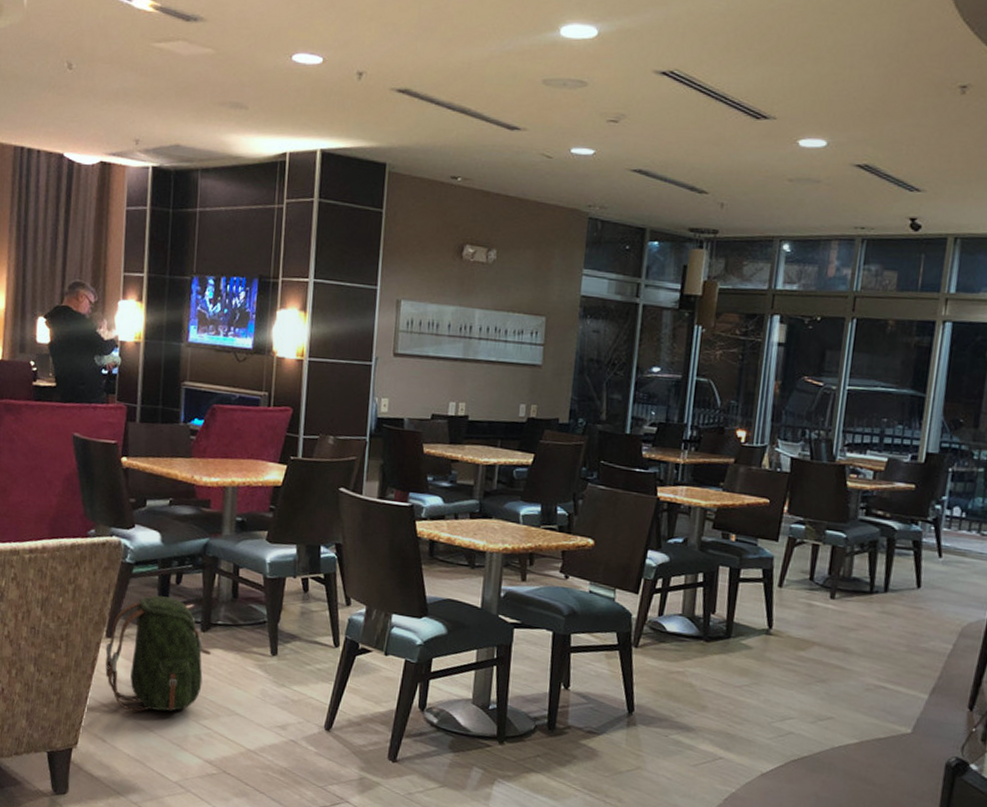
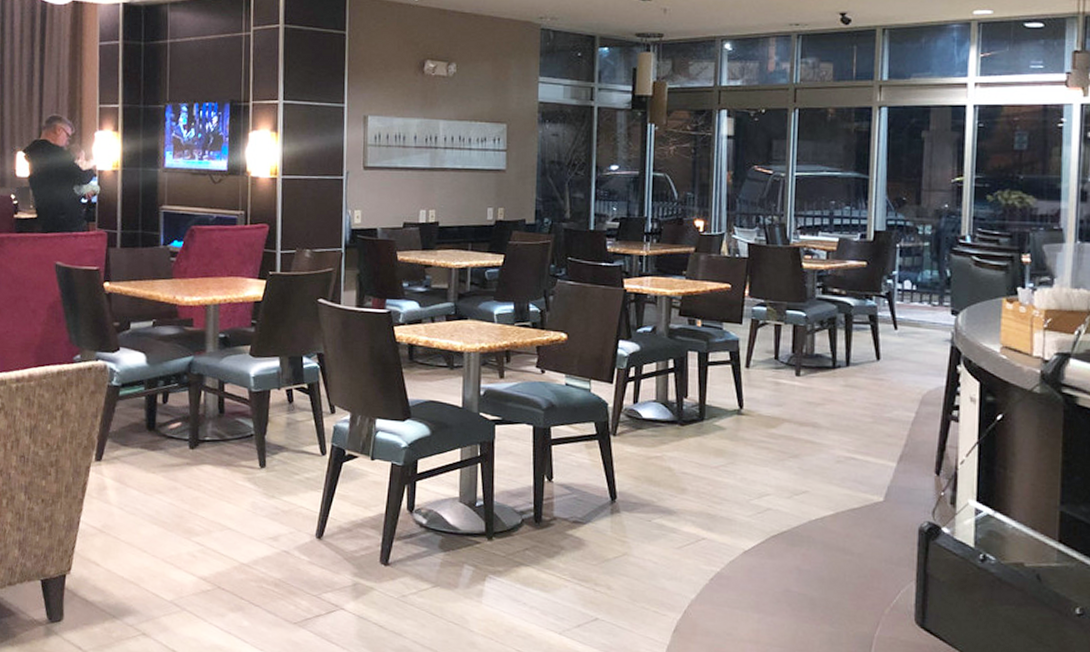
backpack: present [105,595,211,712] -> none [95,416,200,534]

